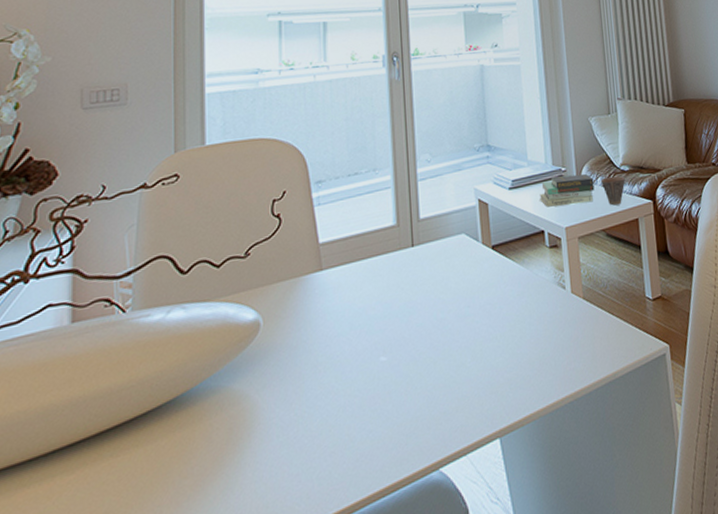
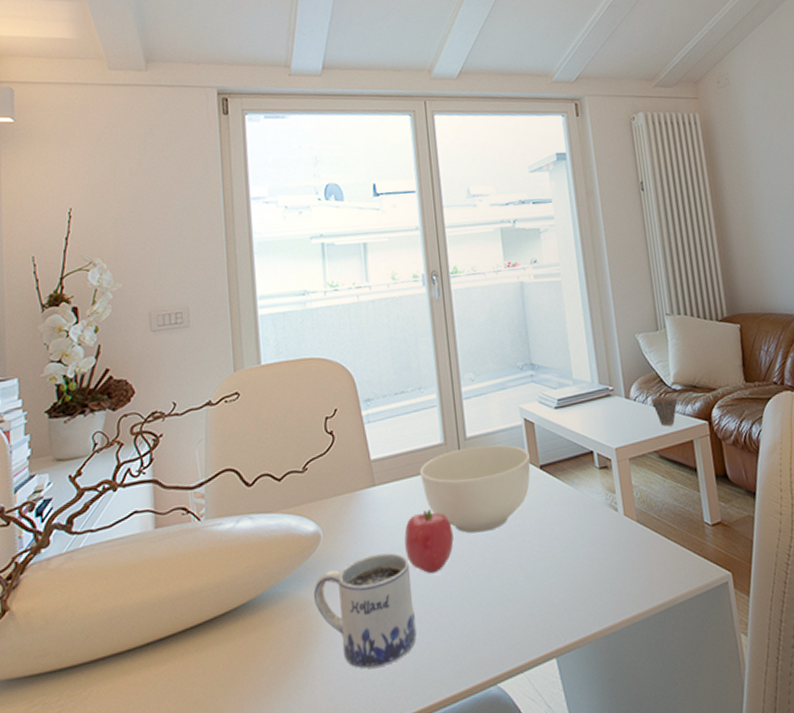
mug: none [248,338,358,463] -> present [313,552,417,669]
fruit: none [350,293,402,359] -> present [404,510,454,574]
bowl: none [370,225,483,316] -> present [419,444,531,533]
books: present [539,173,595,207] -> none [587,393,645,427]

